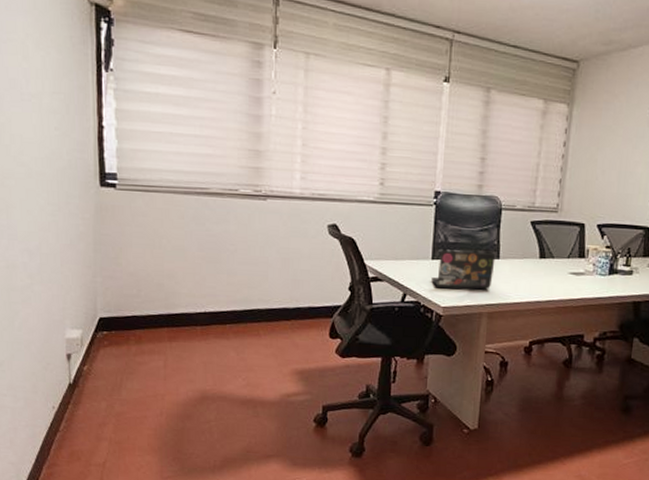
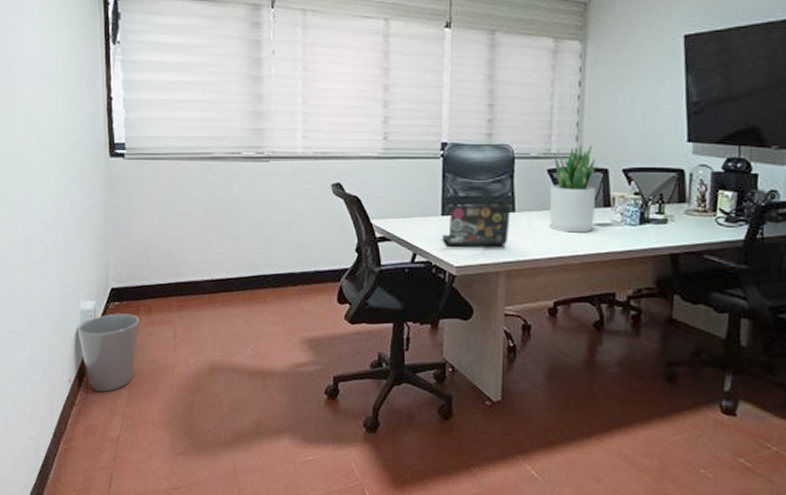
trash can: none [62,342,129,420] -> present [77,313,140,393]
planter: none [530,199,576,281] -> present [549,143,598,233]

